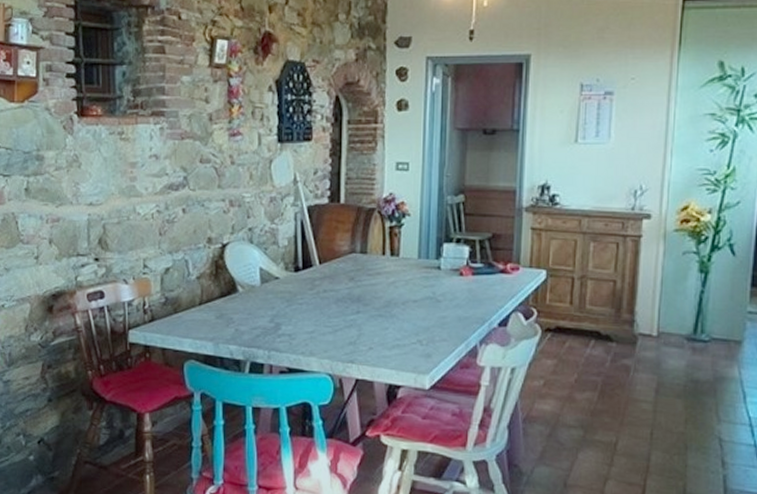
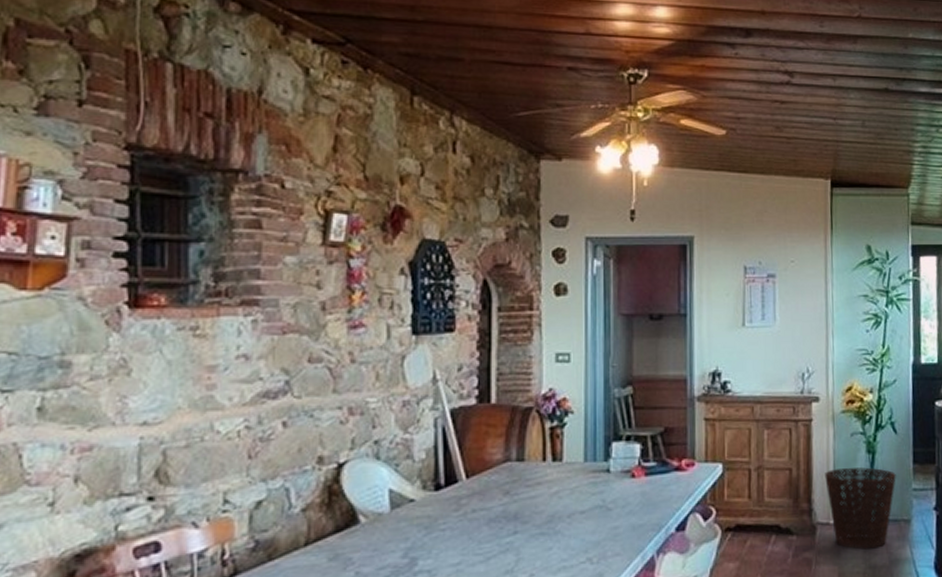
basket: none [650,285,730,364] -> present [824,467,896,550]

